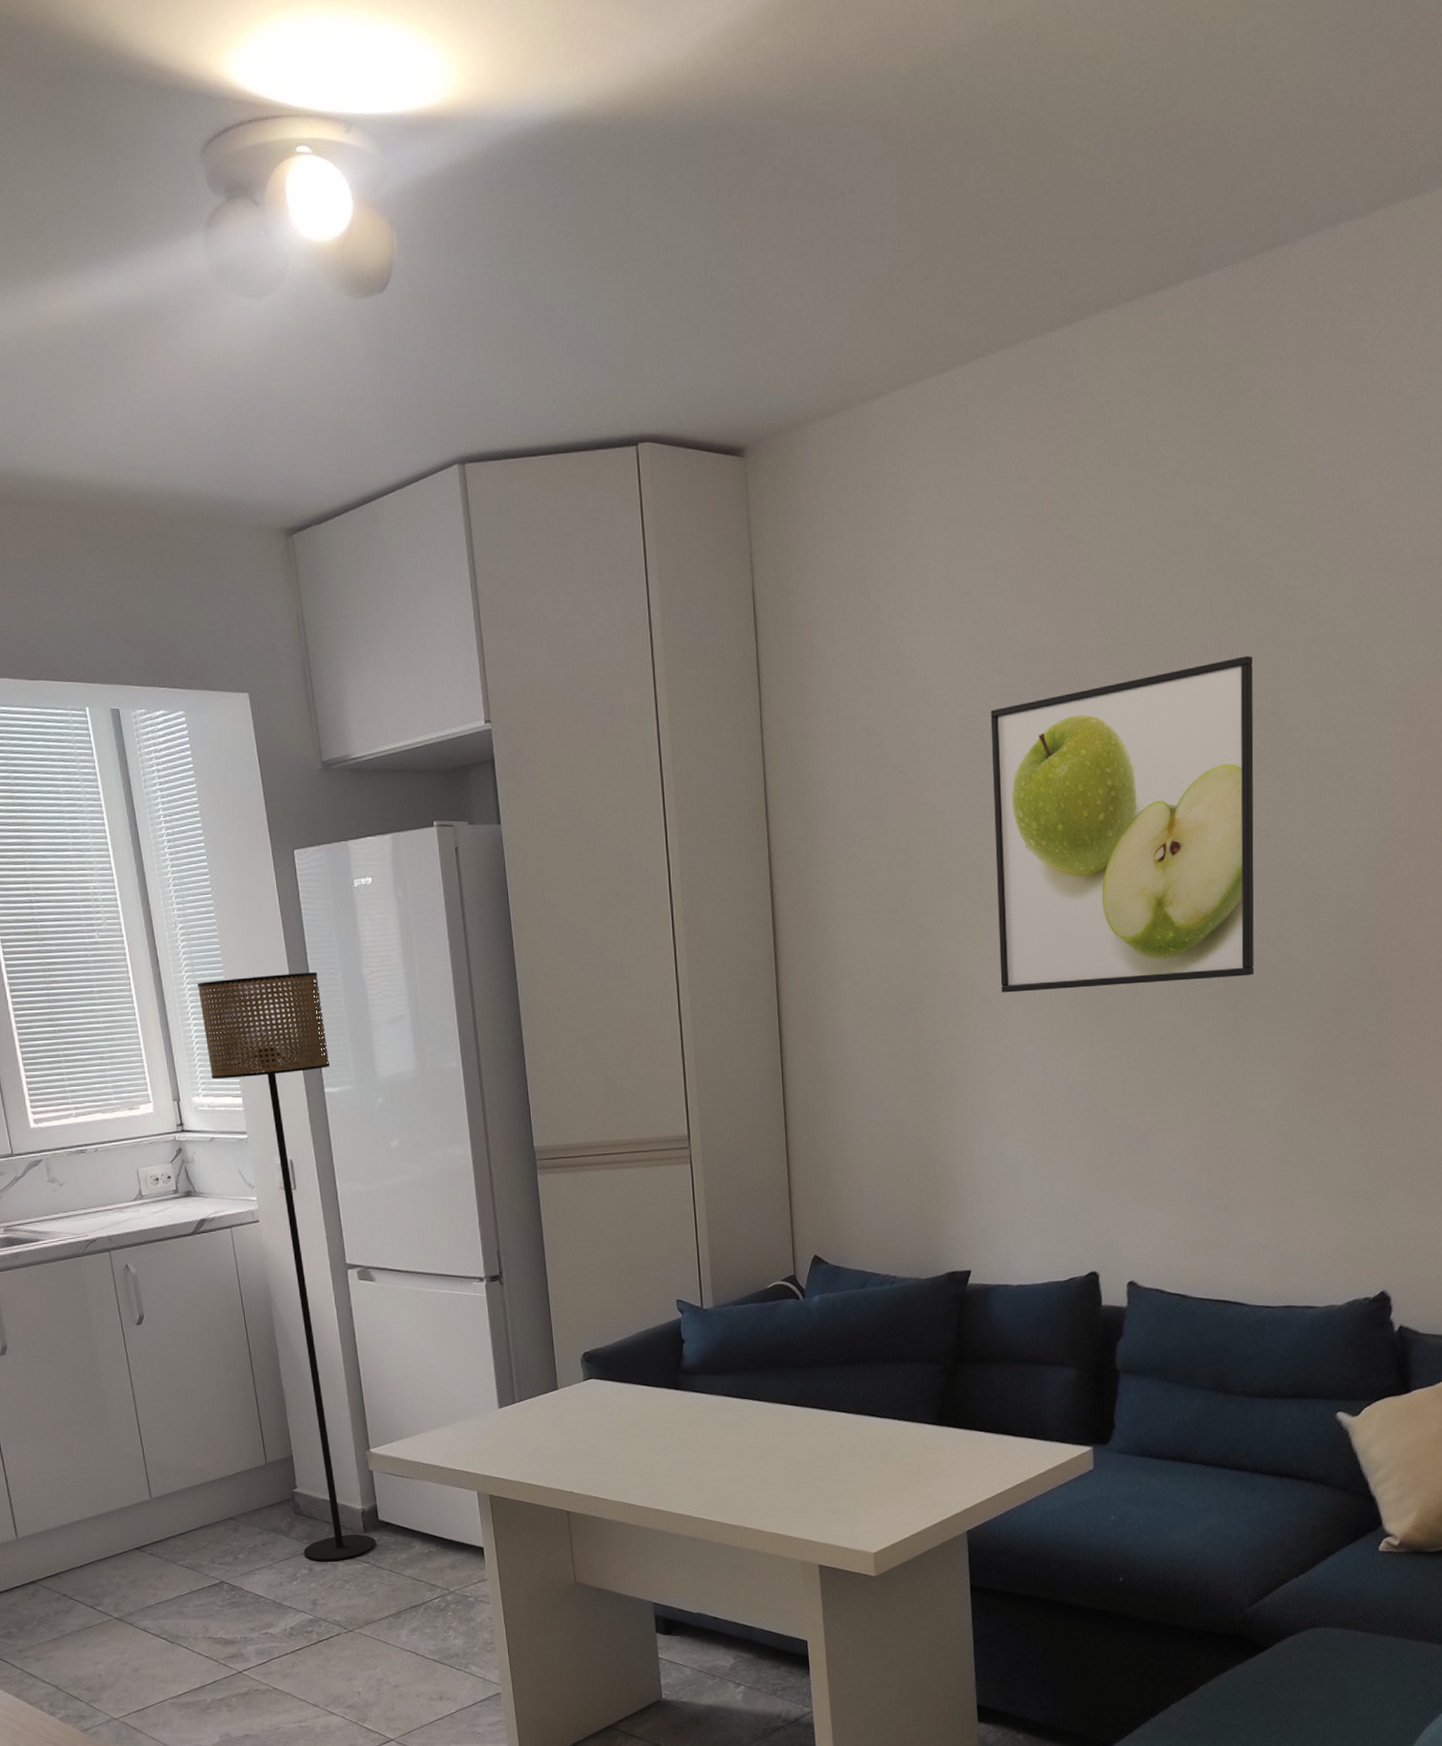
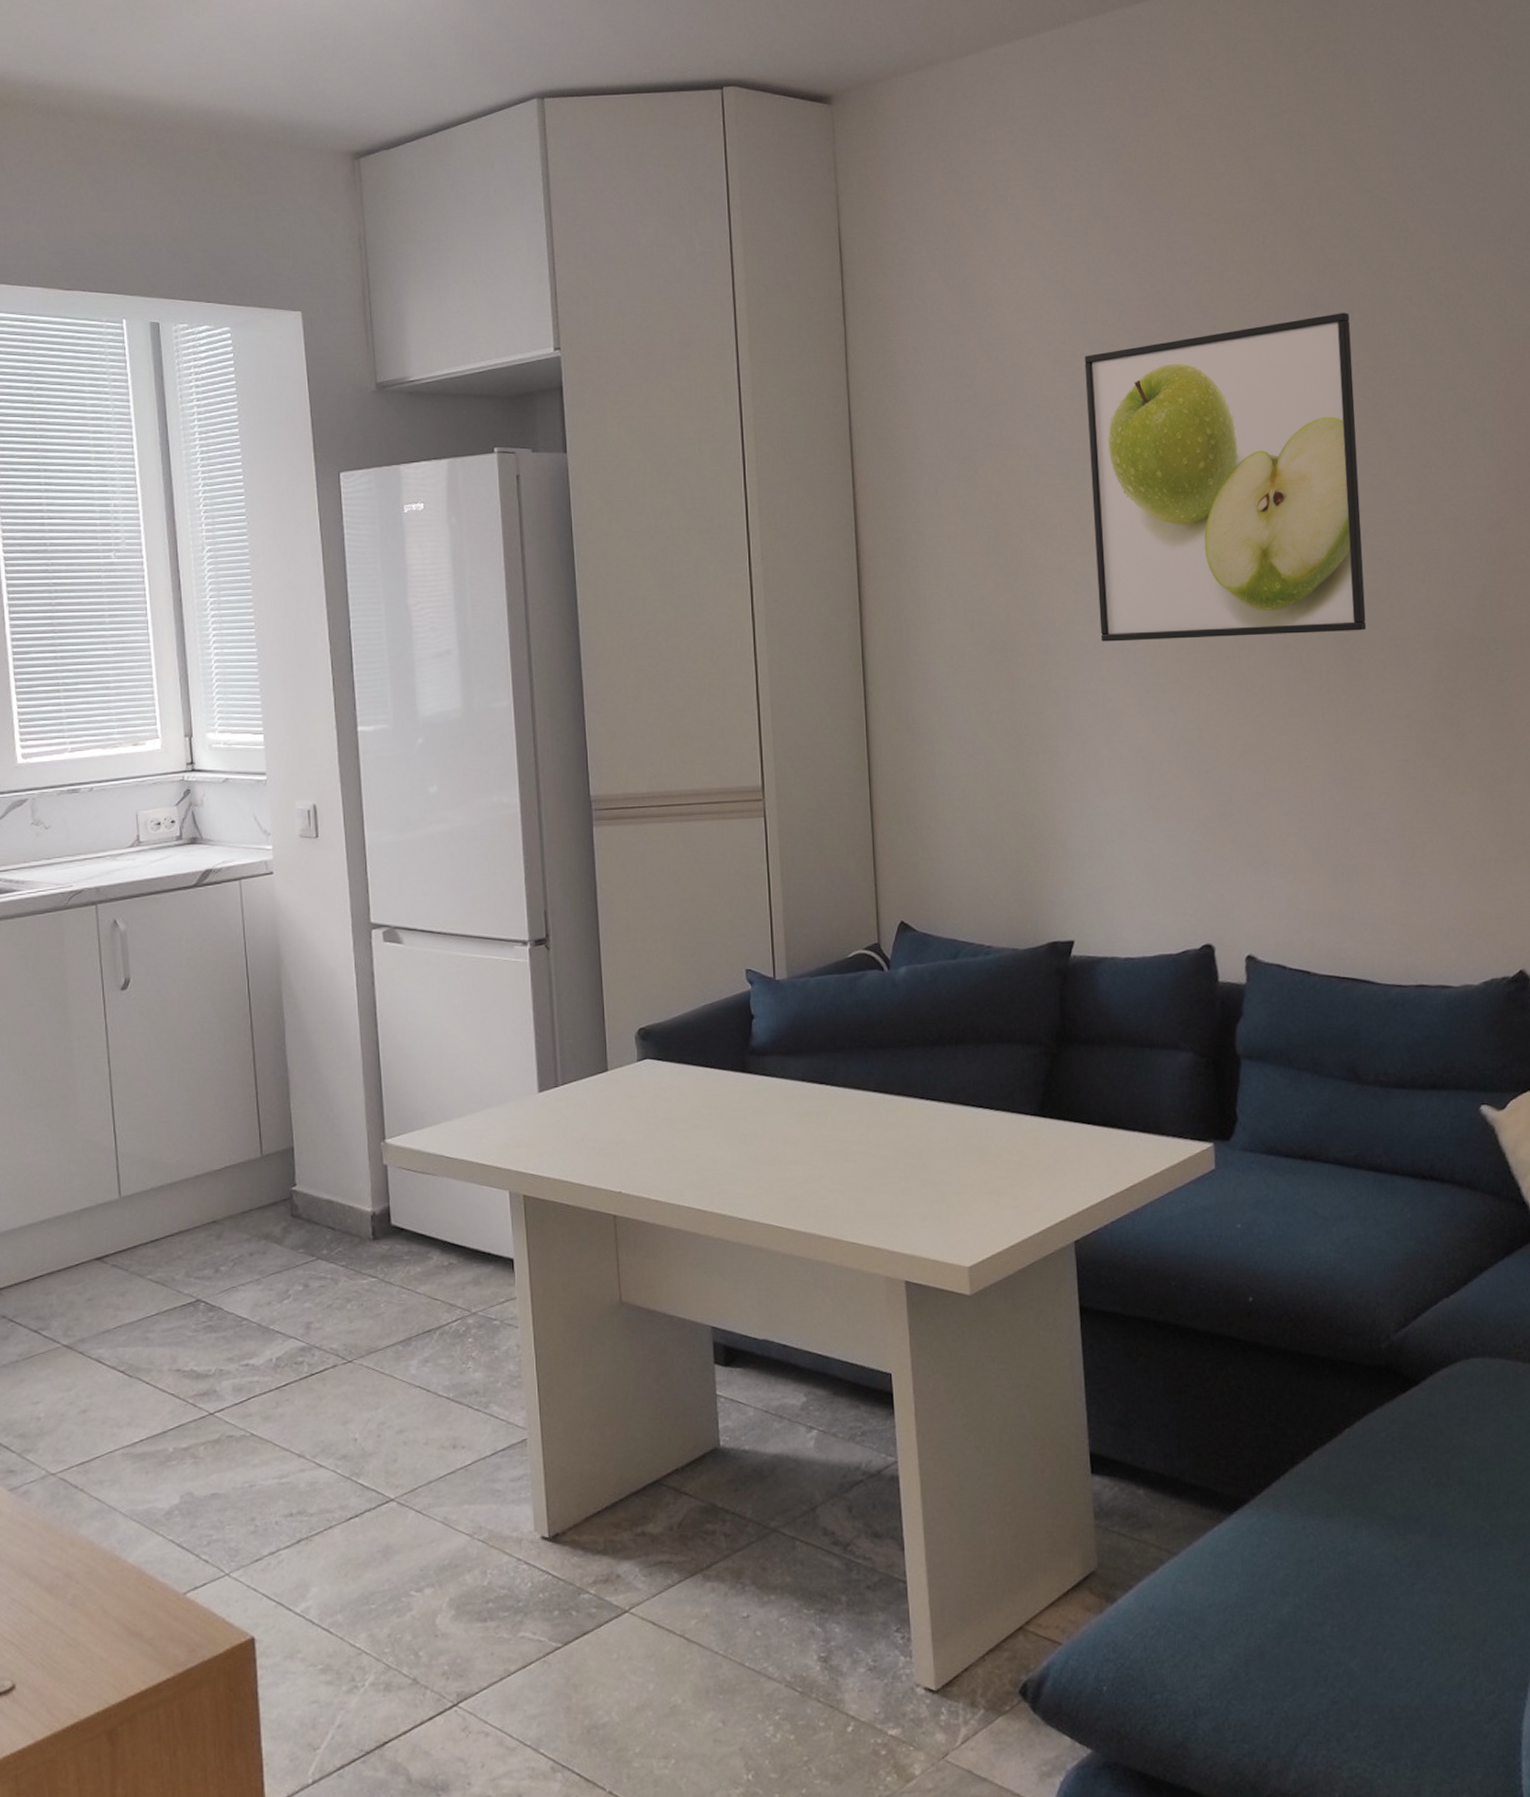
floor lamp: present [197,971,376,1562] -> none [221,600,386,1276]

